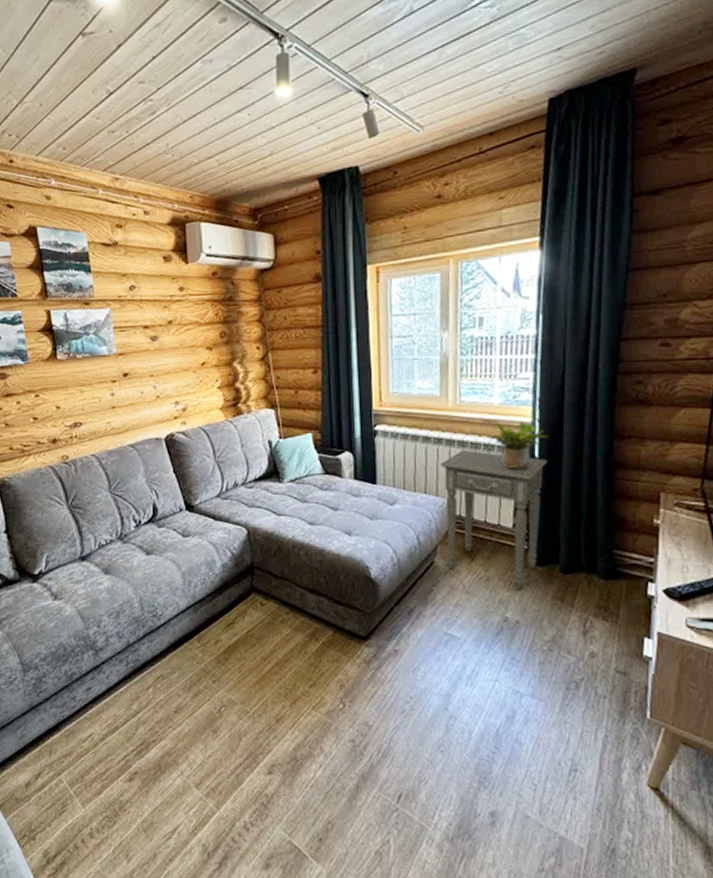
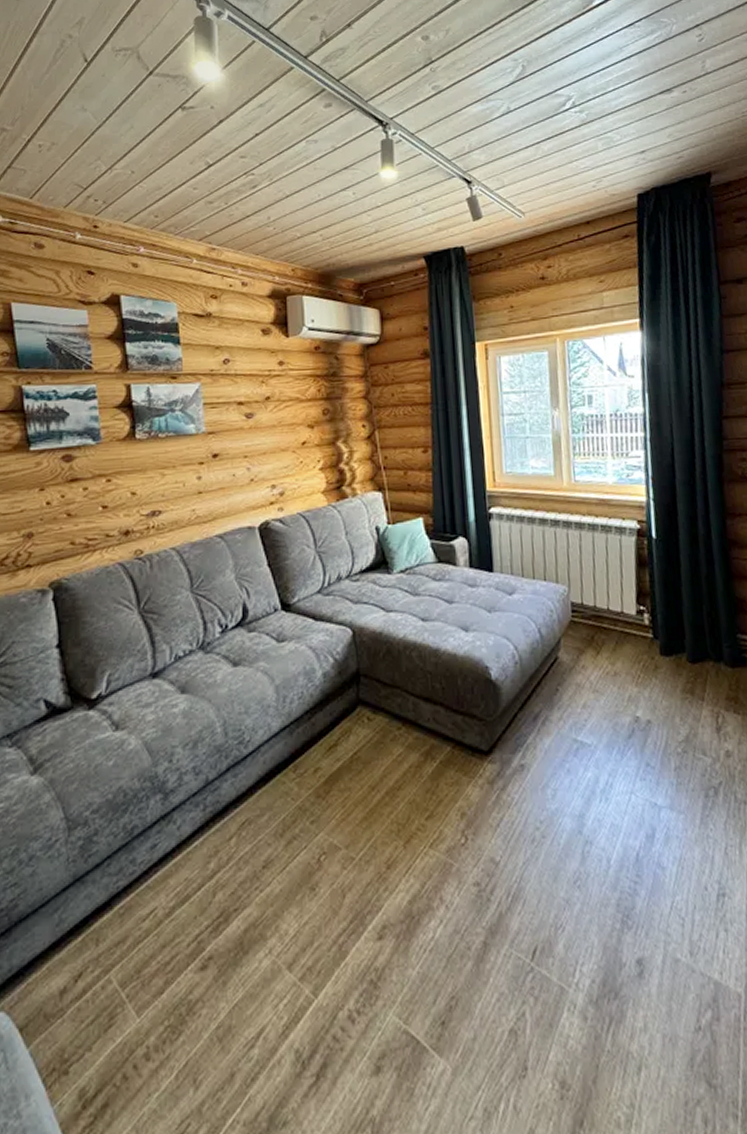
side table: present [439,449,547,590] -> none [557,531,665,685]
potted plant: present [486,420,548,469] -> none [603,500,663,551]

